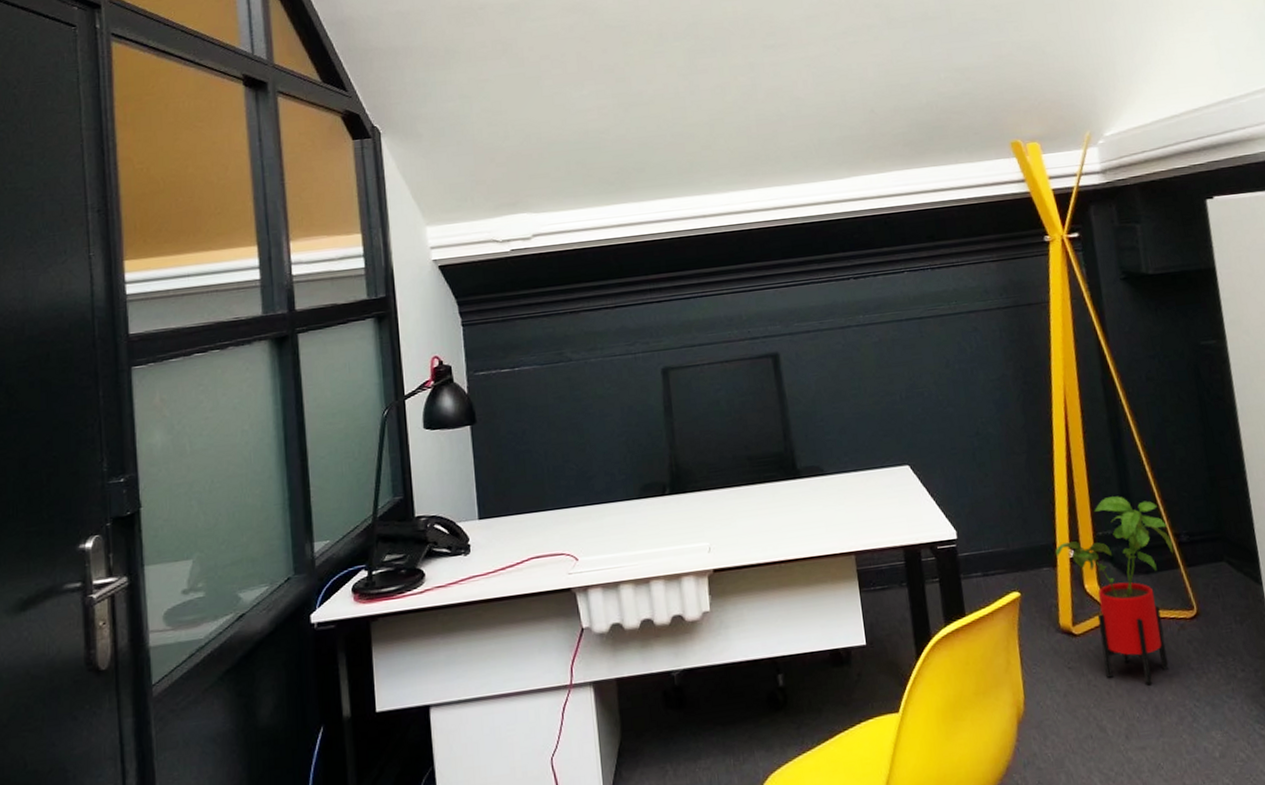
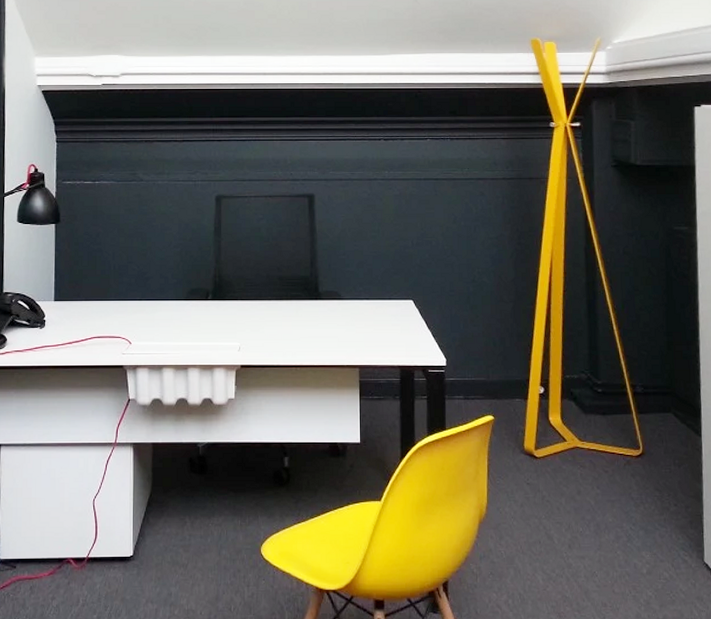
house plant: present [1055,496,1174,685] -> none [527,347,629,507]

